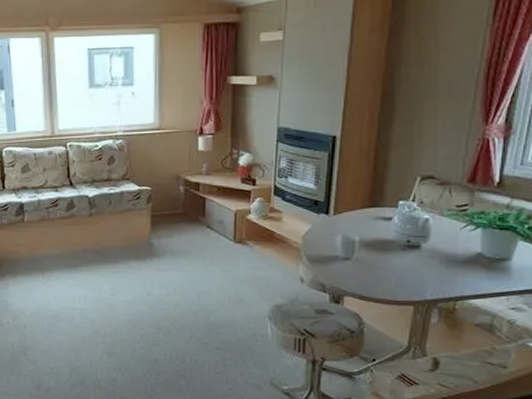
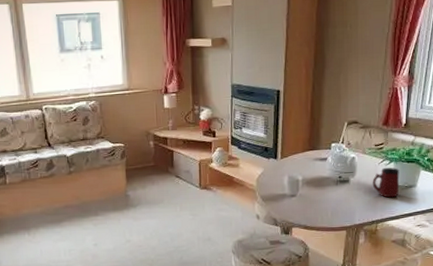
mug: none [451,233,489,271] -> present [372,167,400,198]

